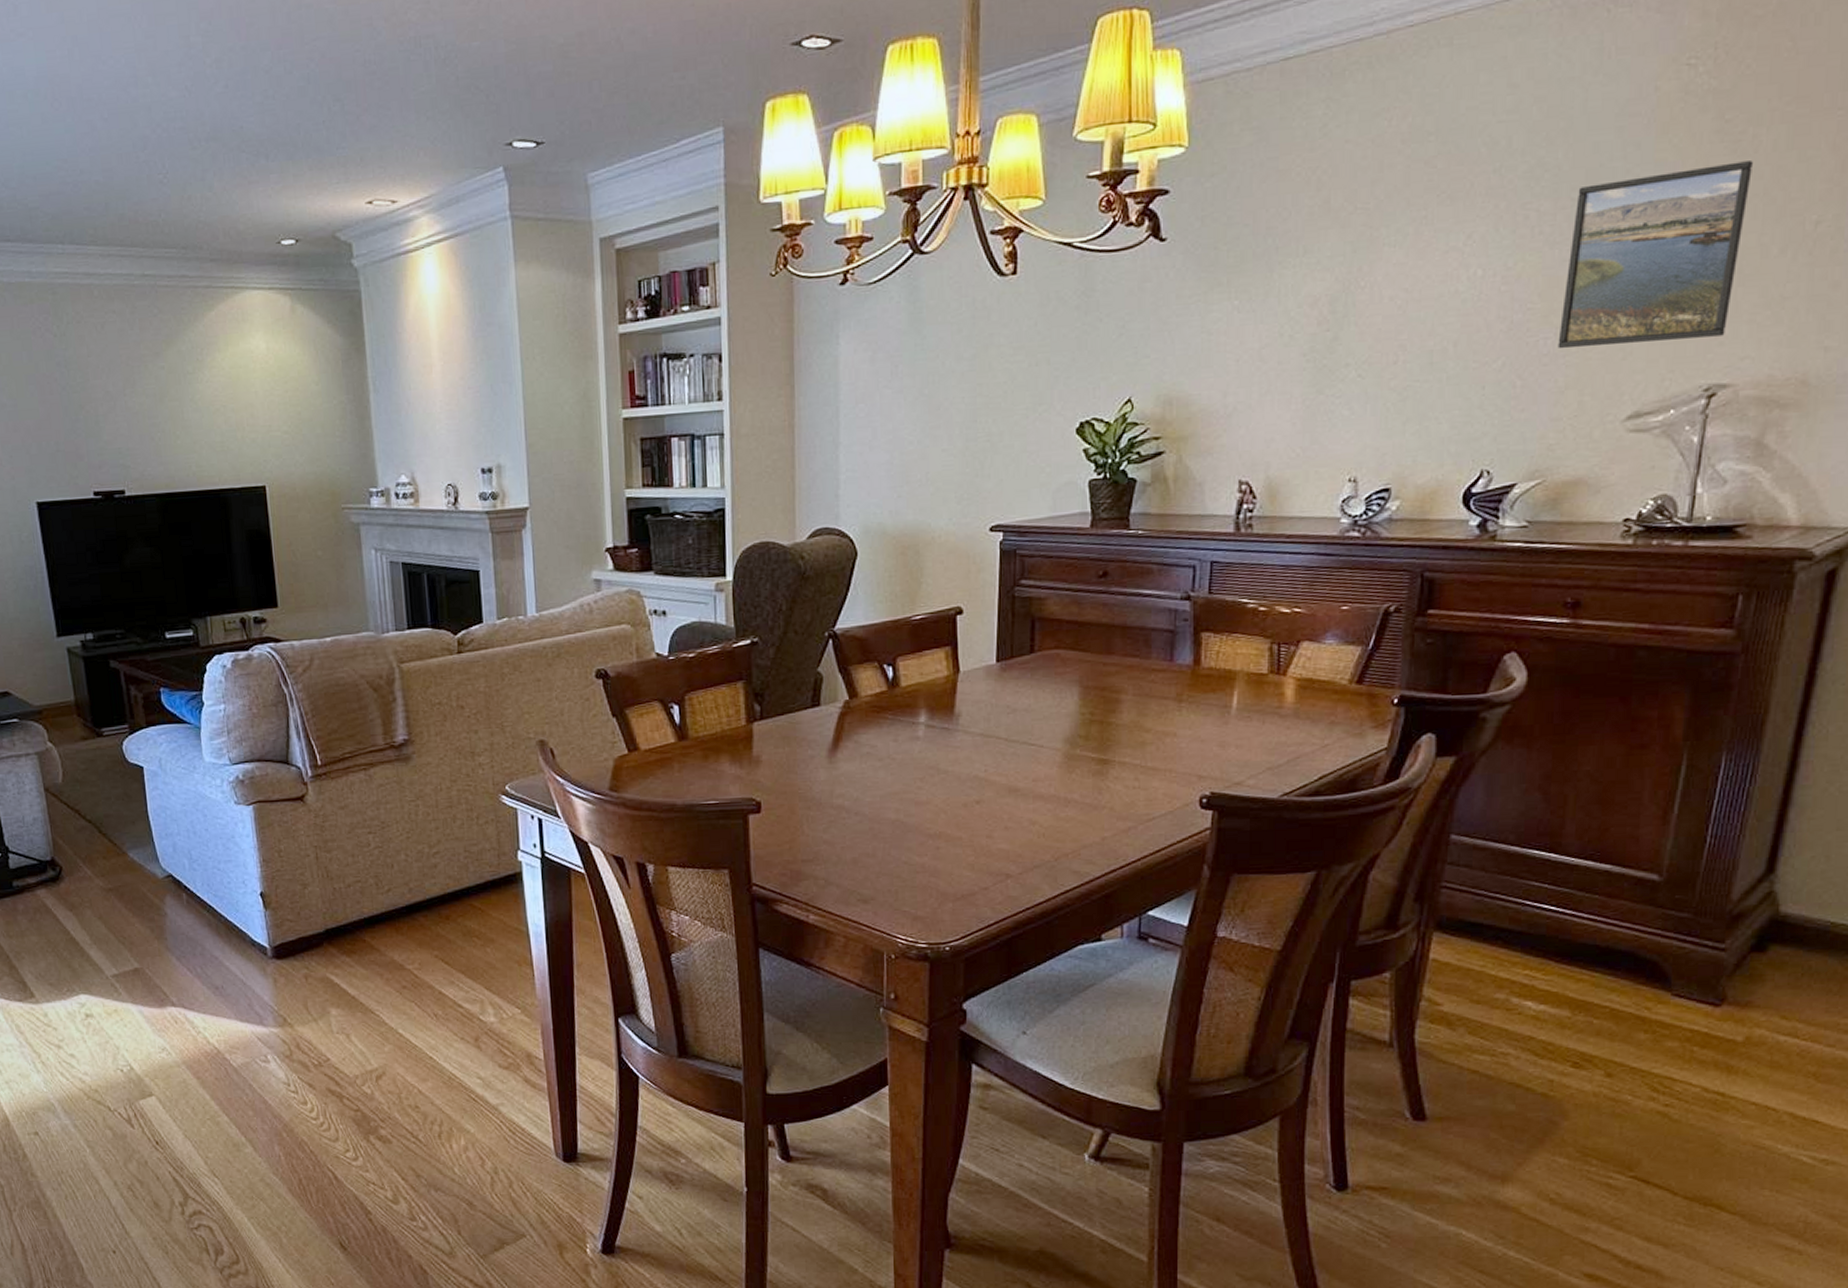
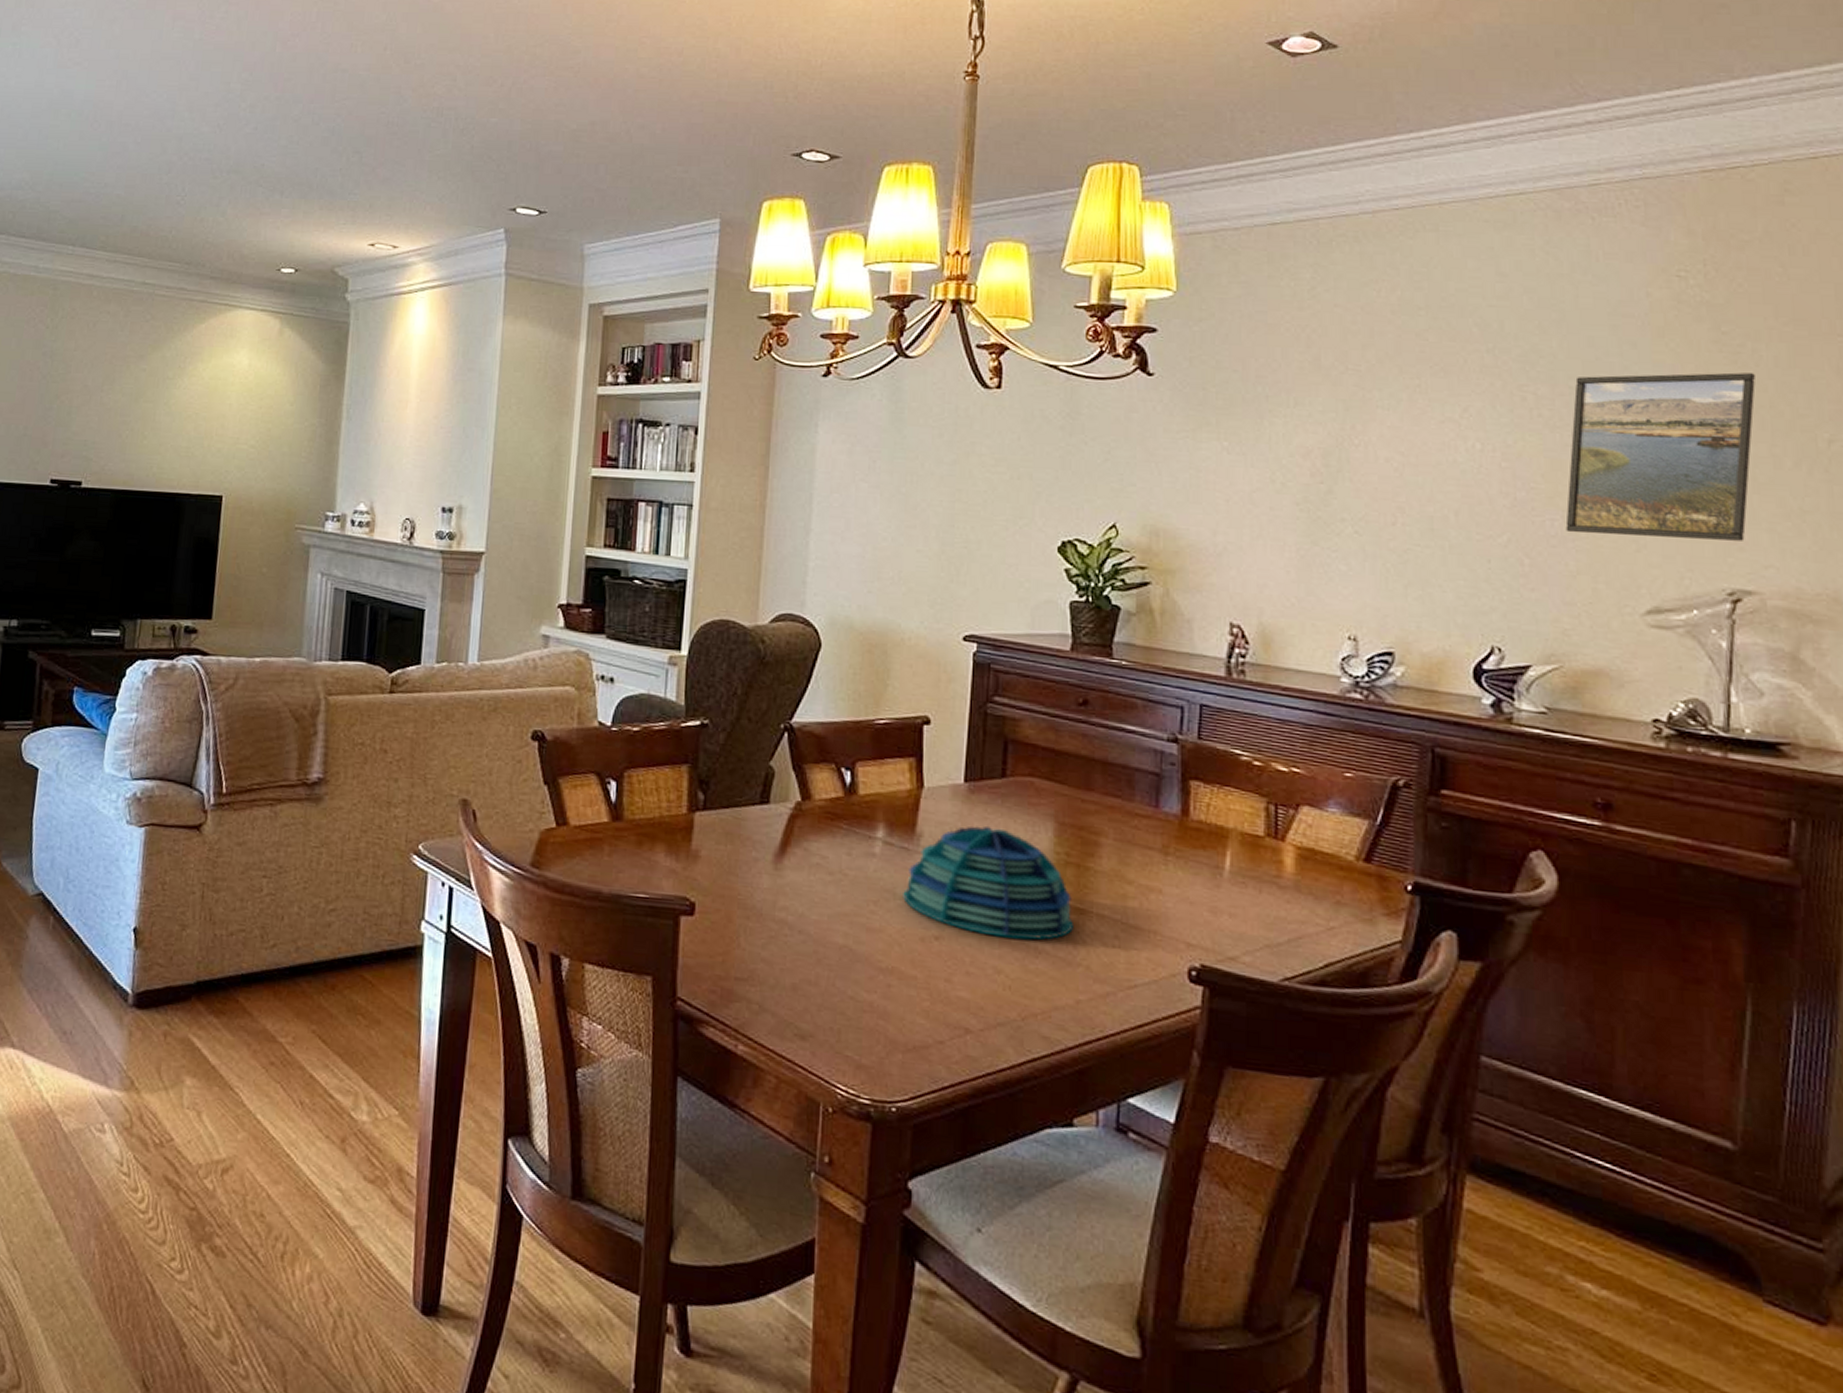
decorative bowl: none [946,699,1099,794] -> present [903,825,1075,940]

